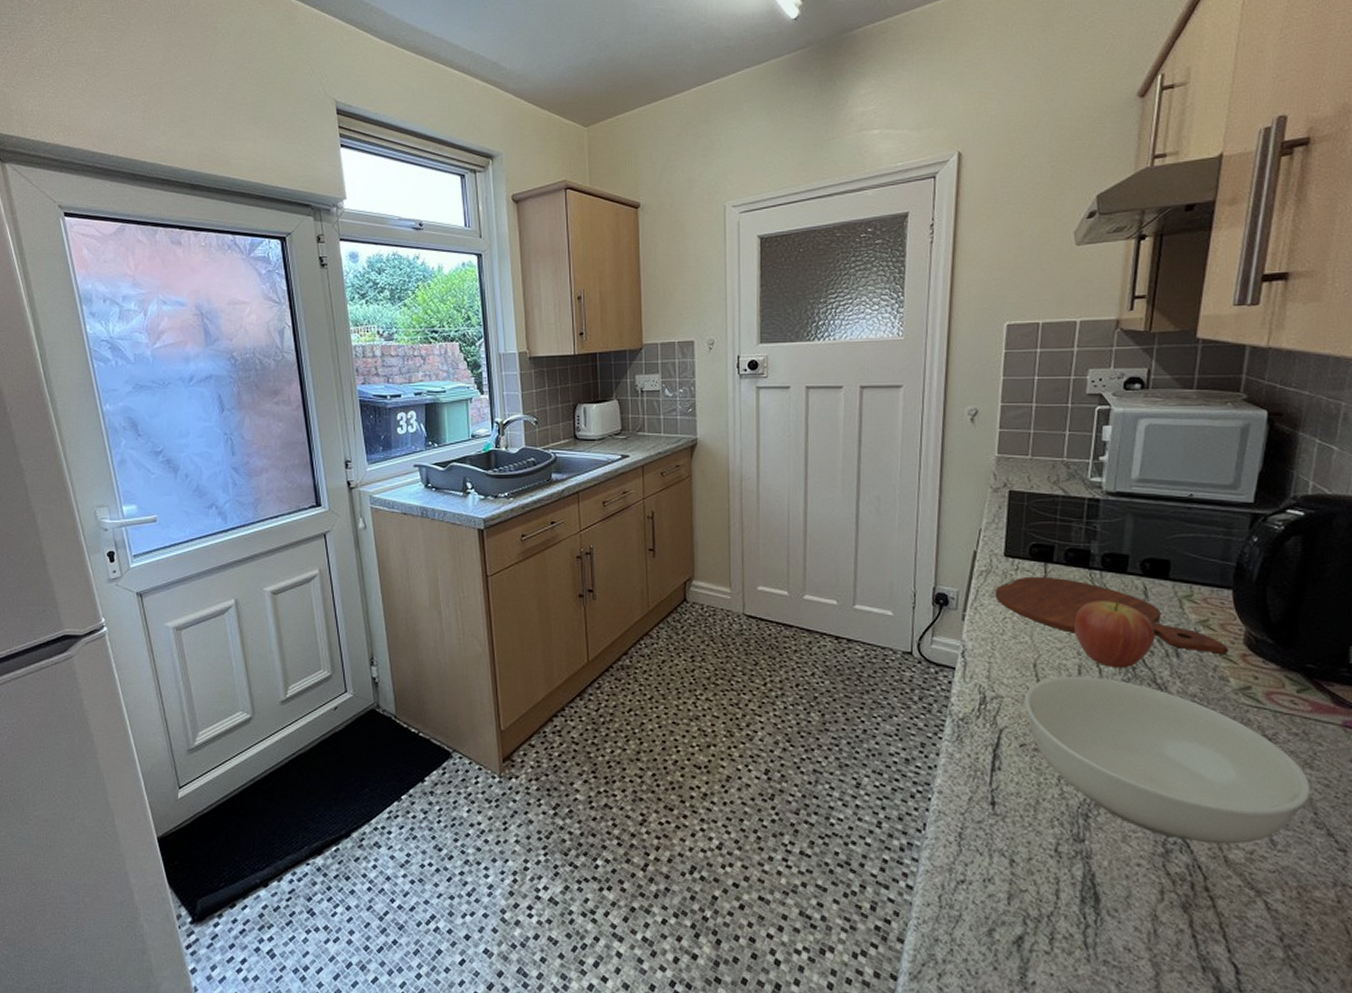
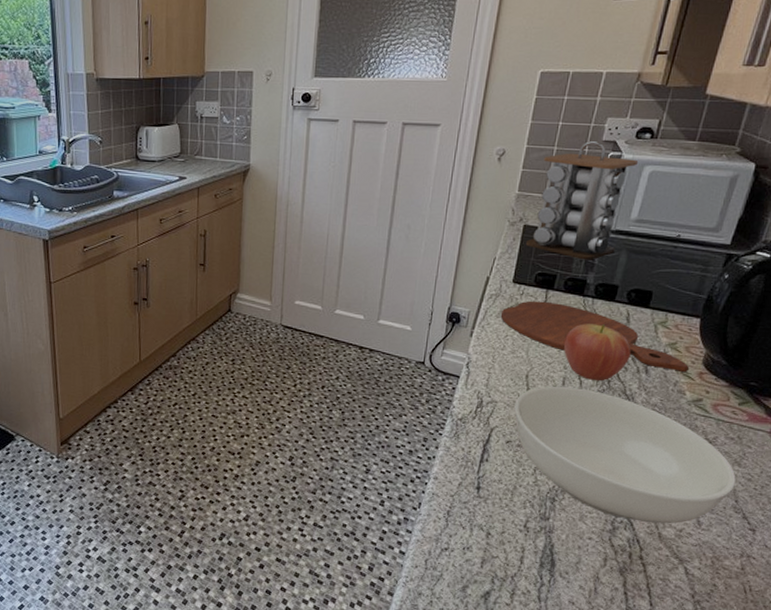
spice rack: none [1013,395,1131,528] -> present [525,141,639,261]

